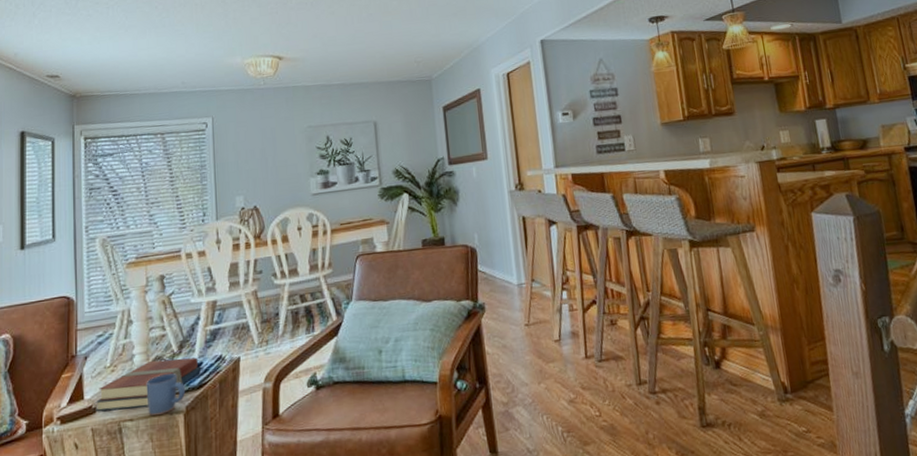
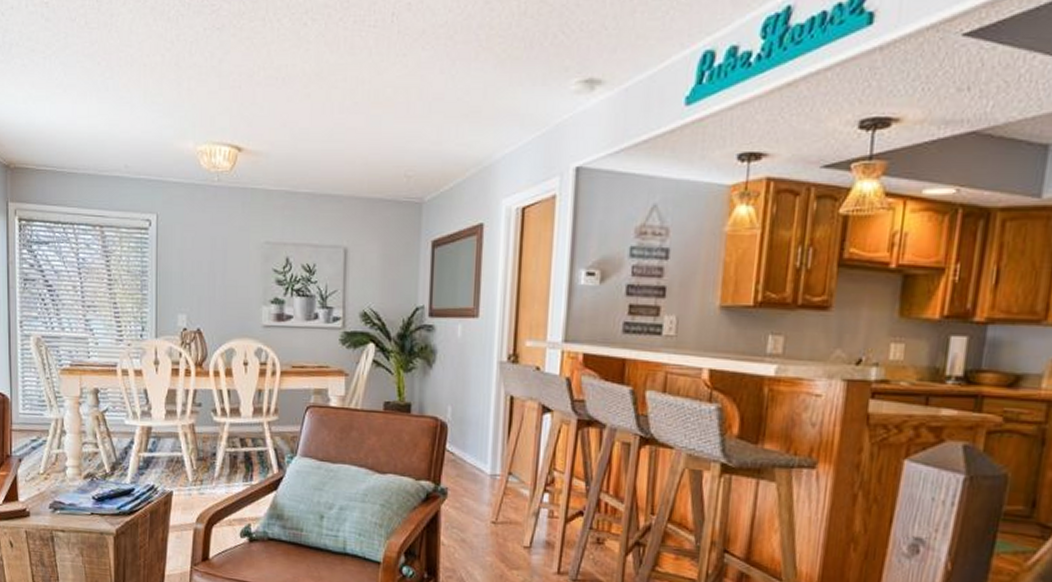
books: present [95,357,201,411] -> none [29,477,132,521]
mug: present [146,373,186,416] -> none [78,493,117,533]

